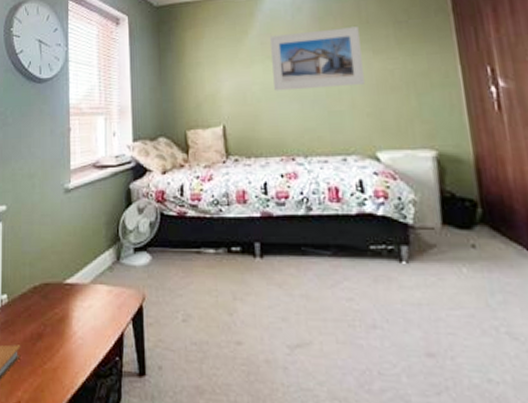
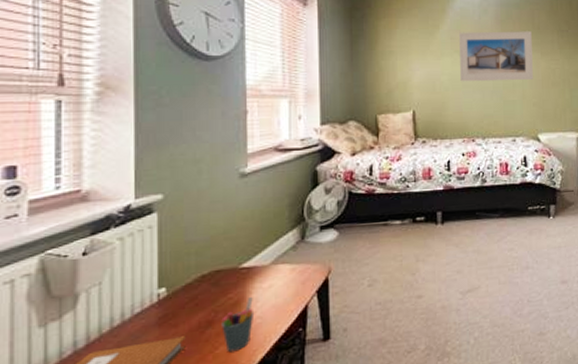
pen holder: none [49,315,77,370] -> present [221,297,255,352]

